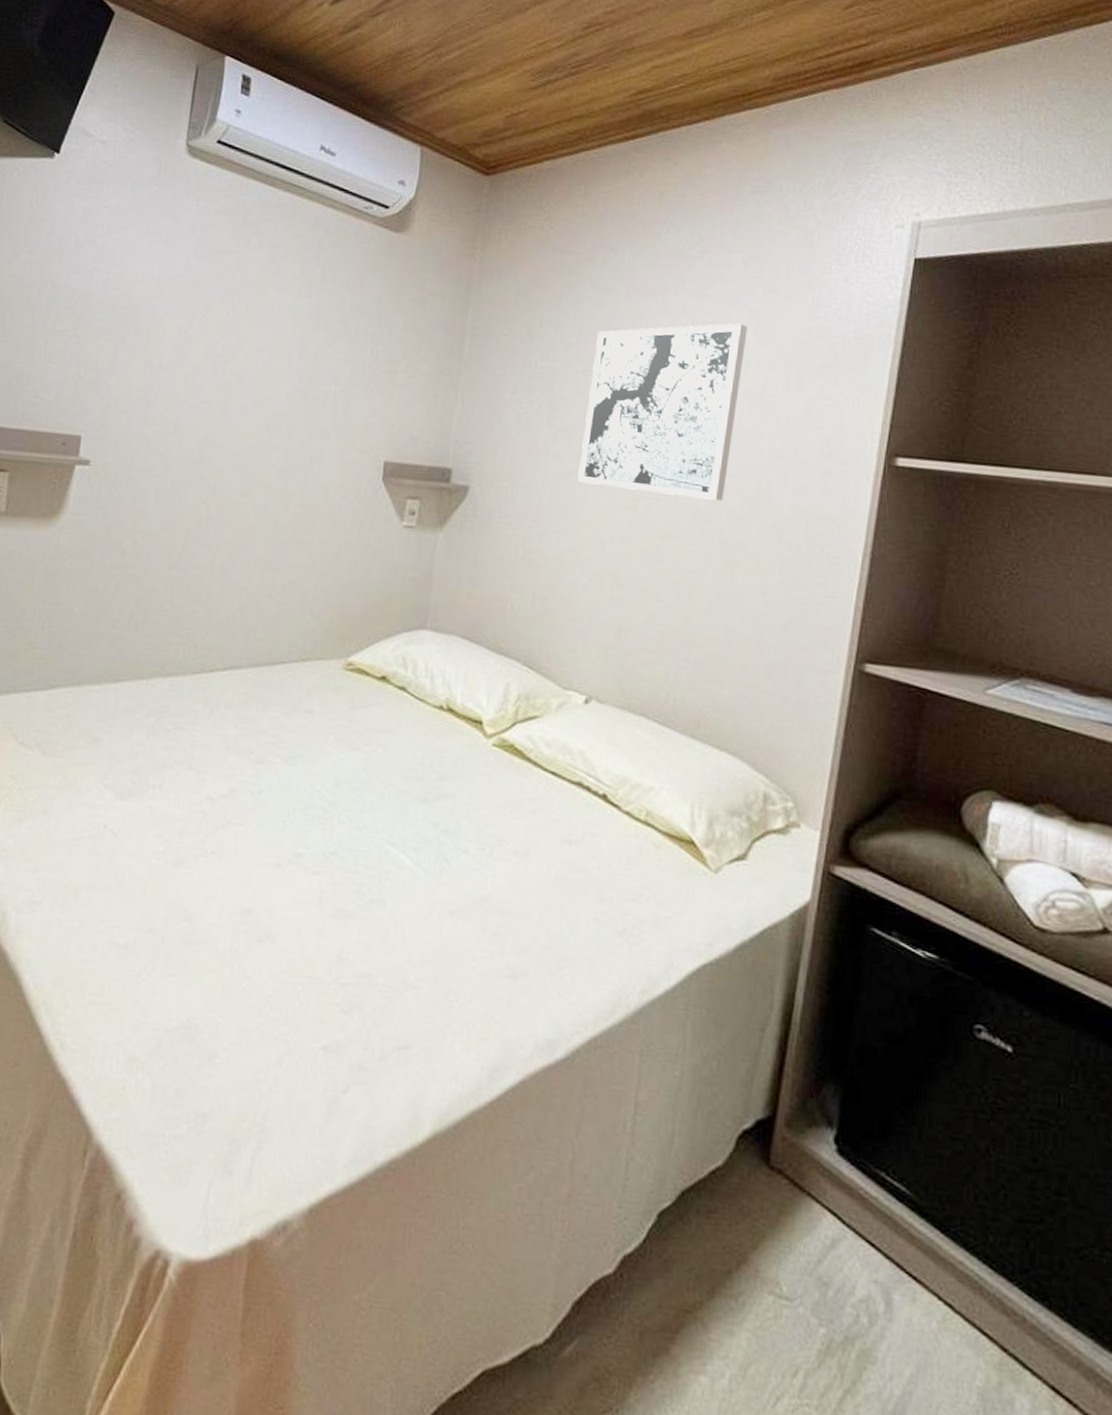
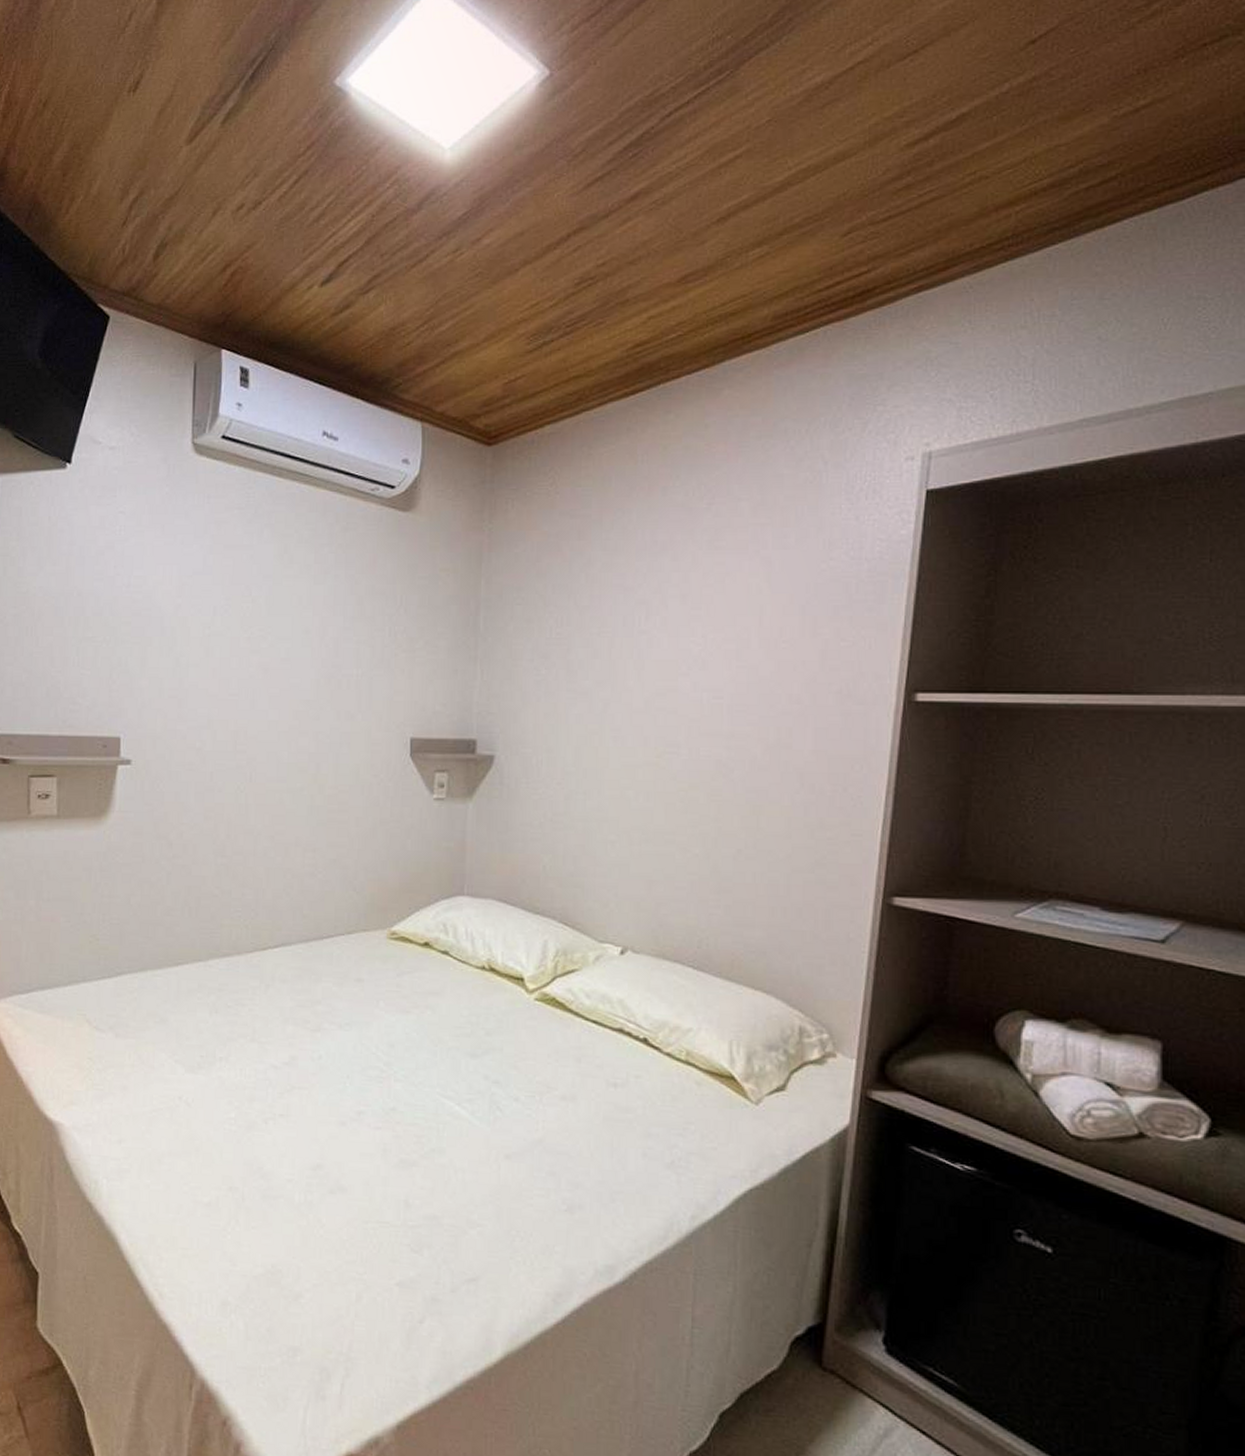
wall art: present [578,323,748,501] -> none [600,572,760,750]

